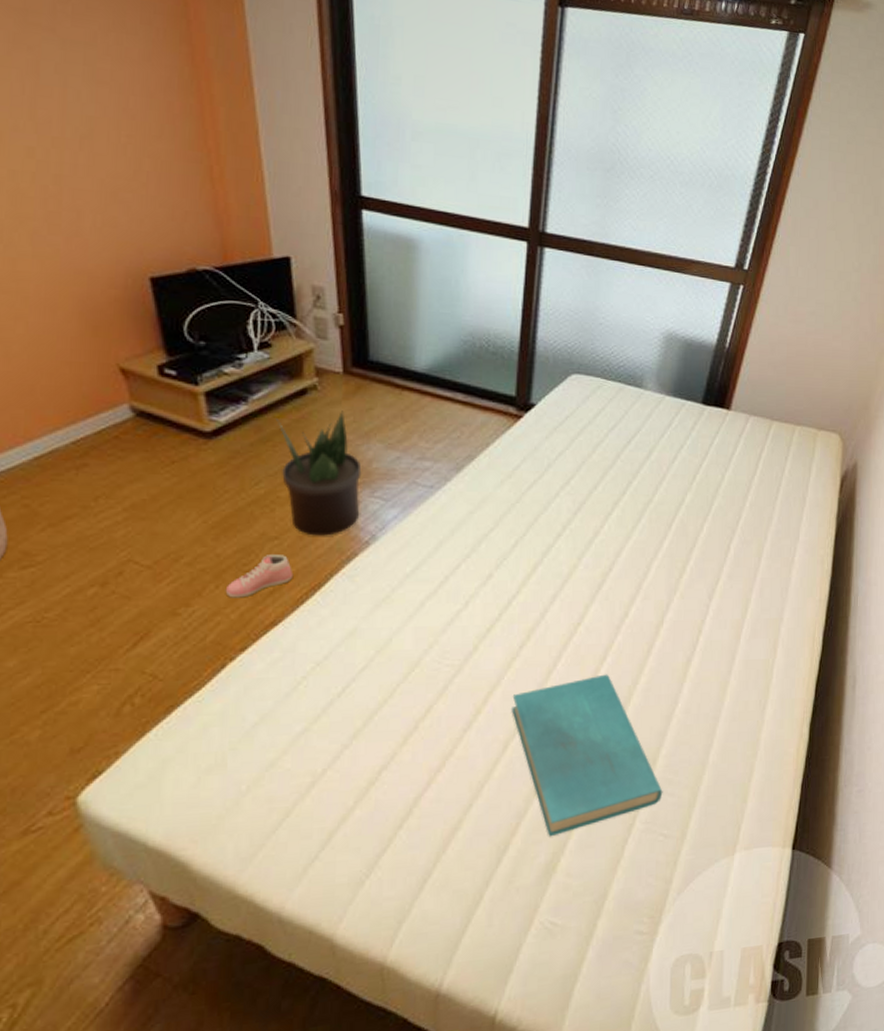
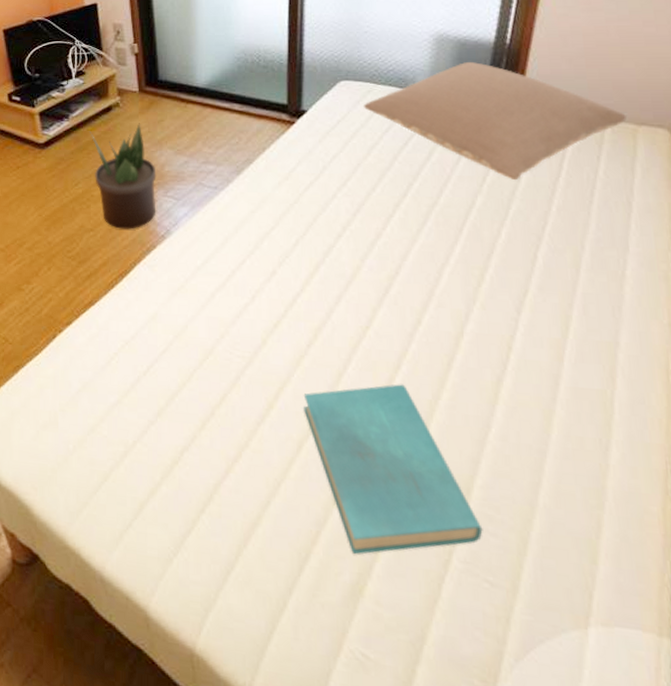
sneaker: present [225,555,294,598] -> none [55,244,106,279]
pillow: none [593,362,811,479] -> present [364,61,627,181]

